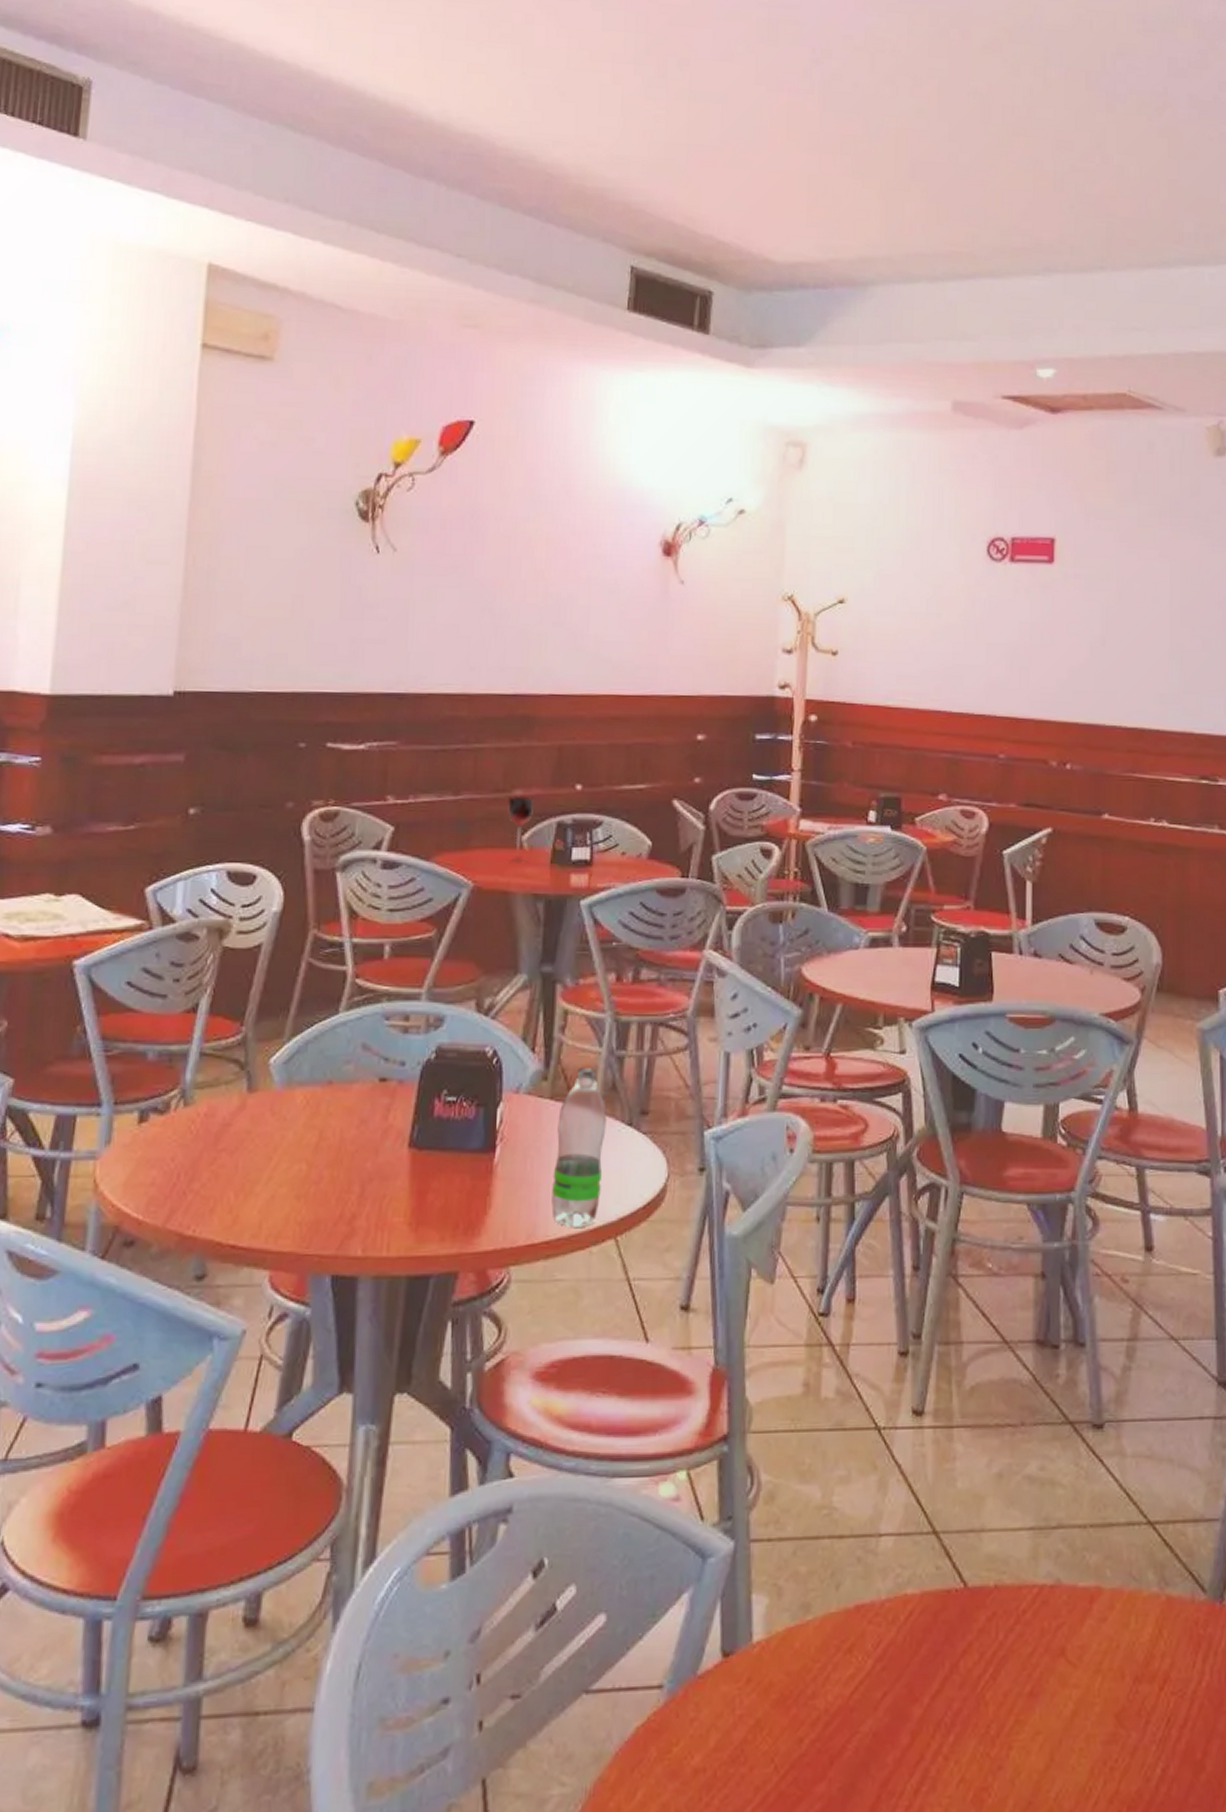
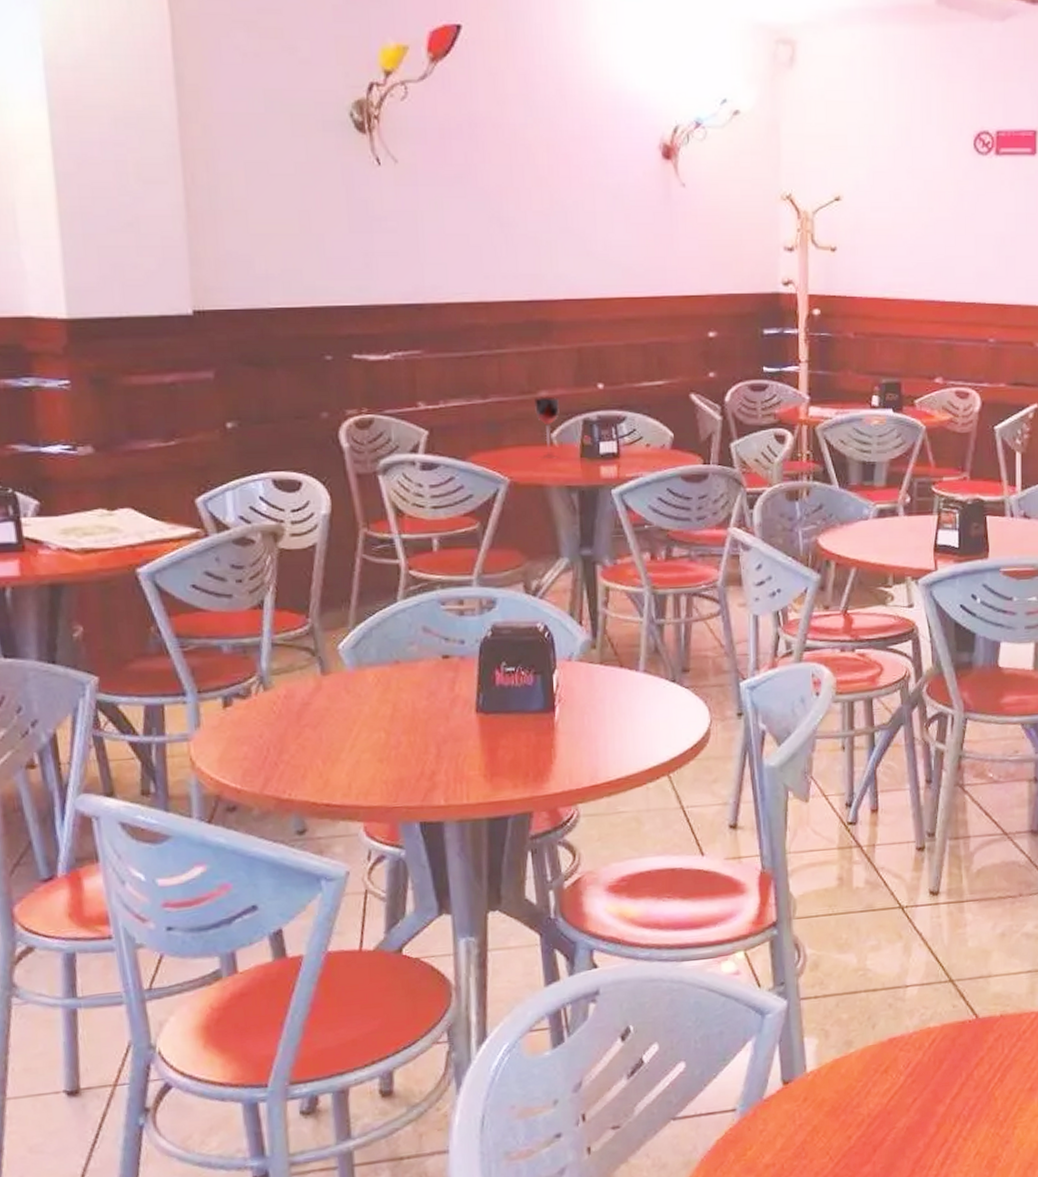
bottle: present [551,1066,607,1227] -> none [608,634,653,769]

